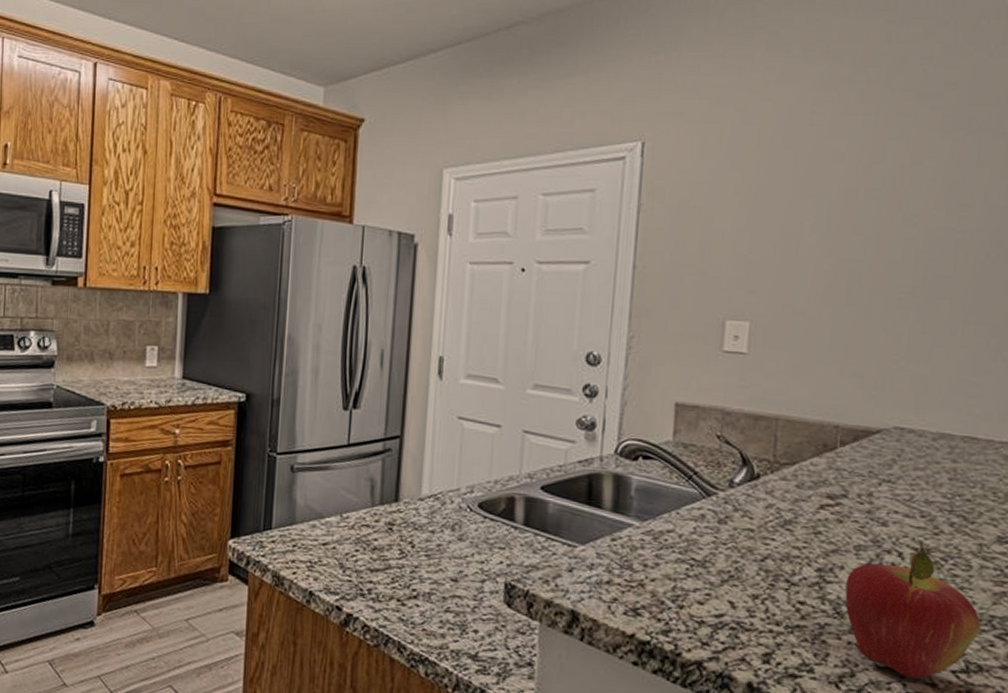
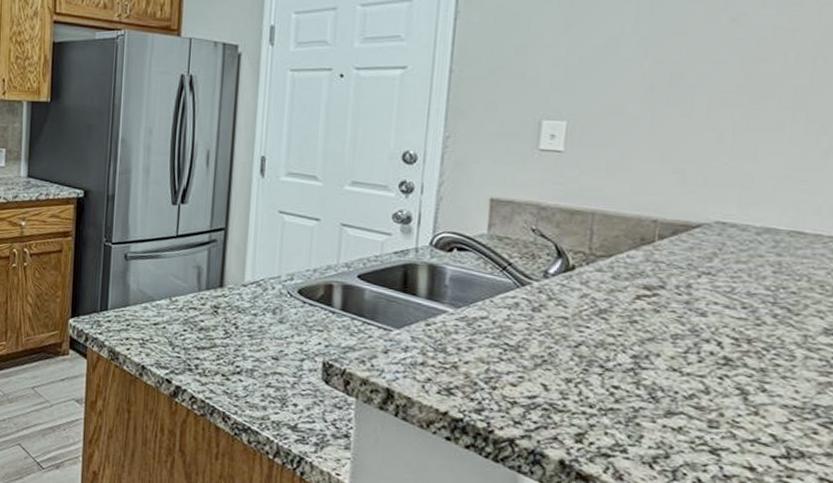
fruit: present [845,542,981,679] -> none [660,332,804,463]

